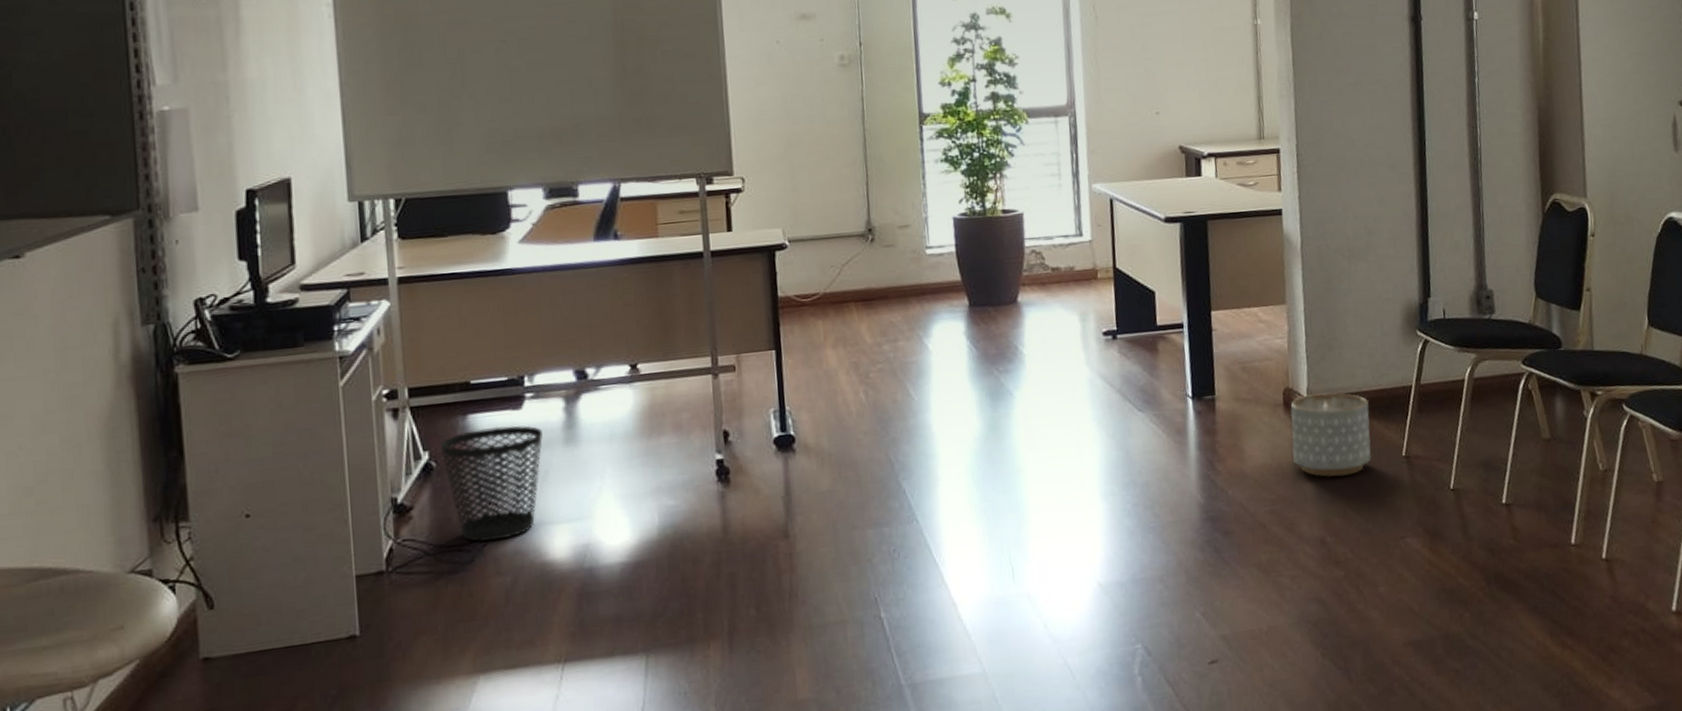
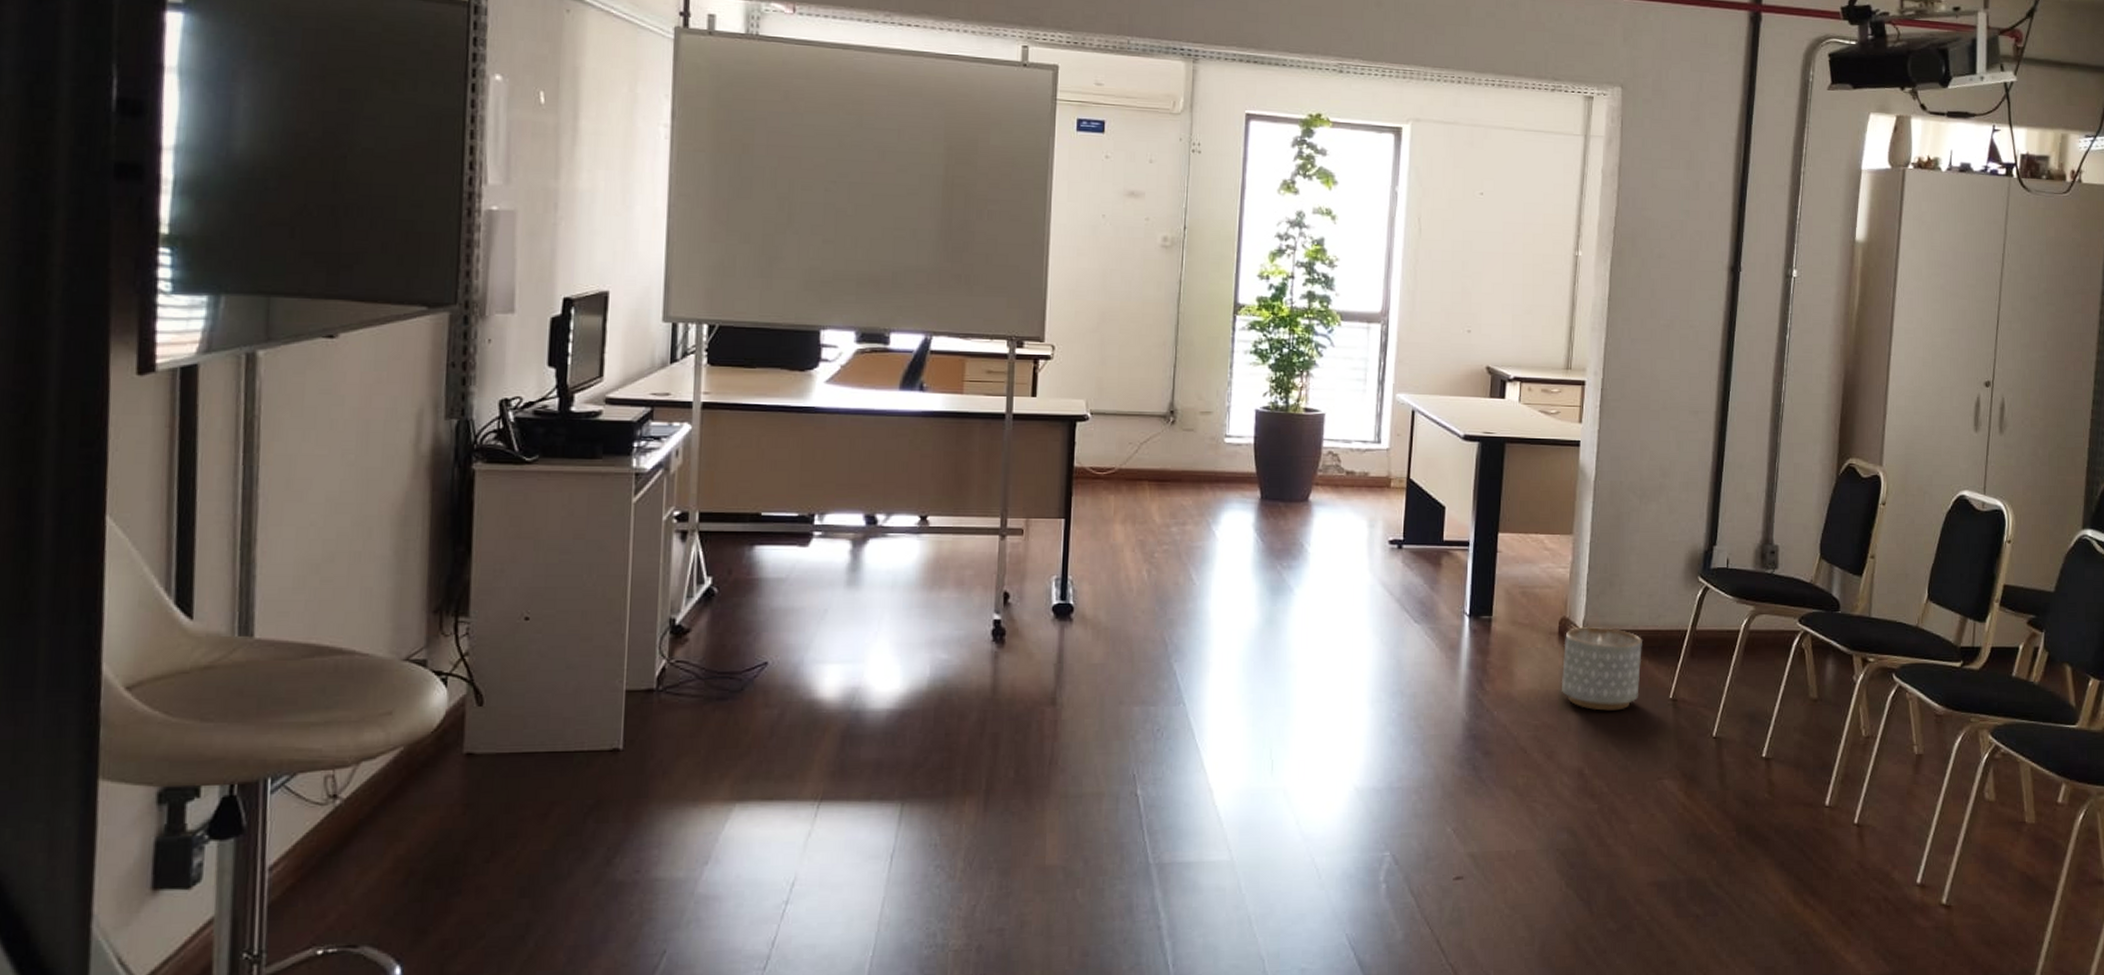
wastebasket: present [441,425,543,542] -> none [725,560,826,673]

